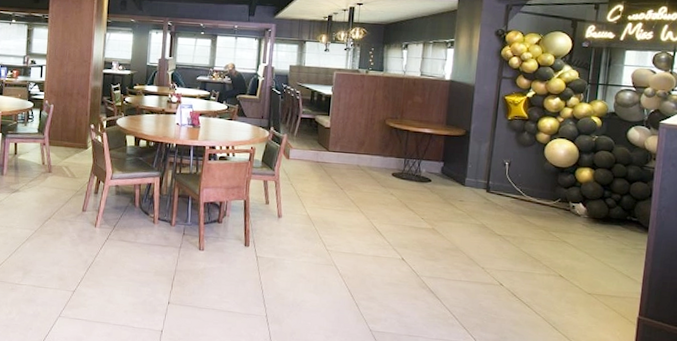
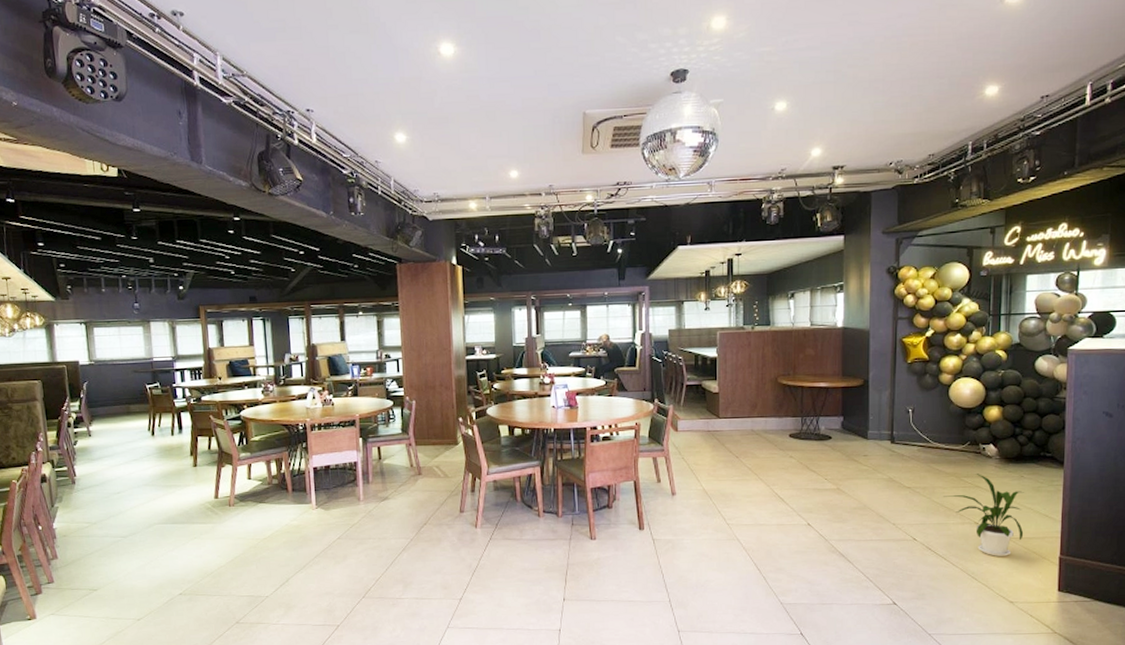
house plant: none [532,229,609,312] -> present [943,474,1024,557]

